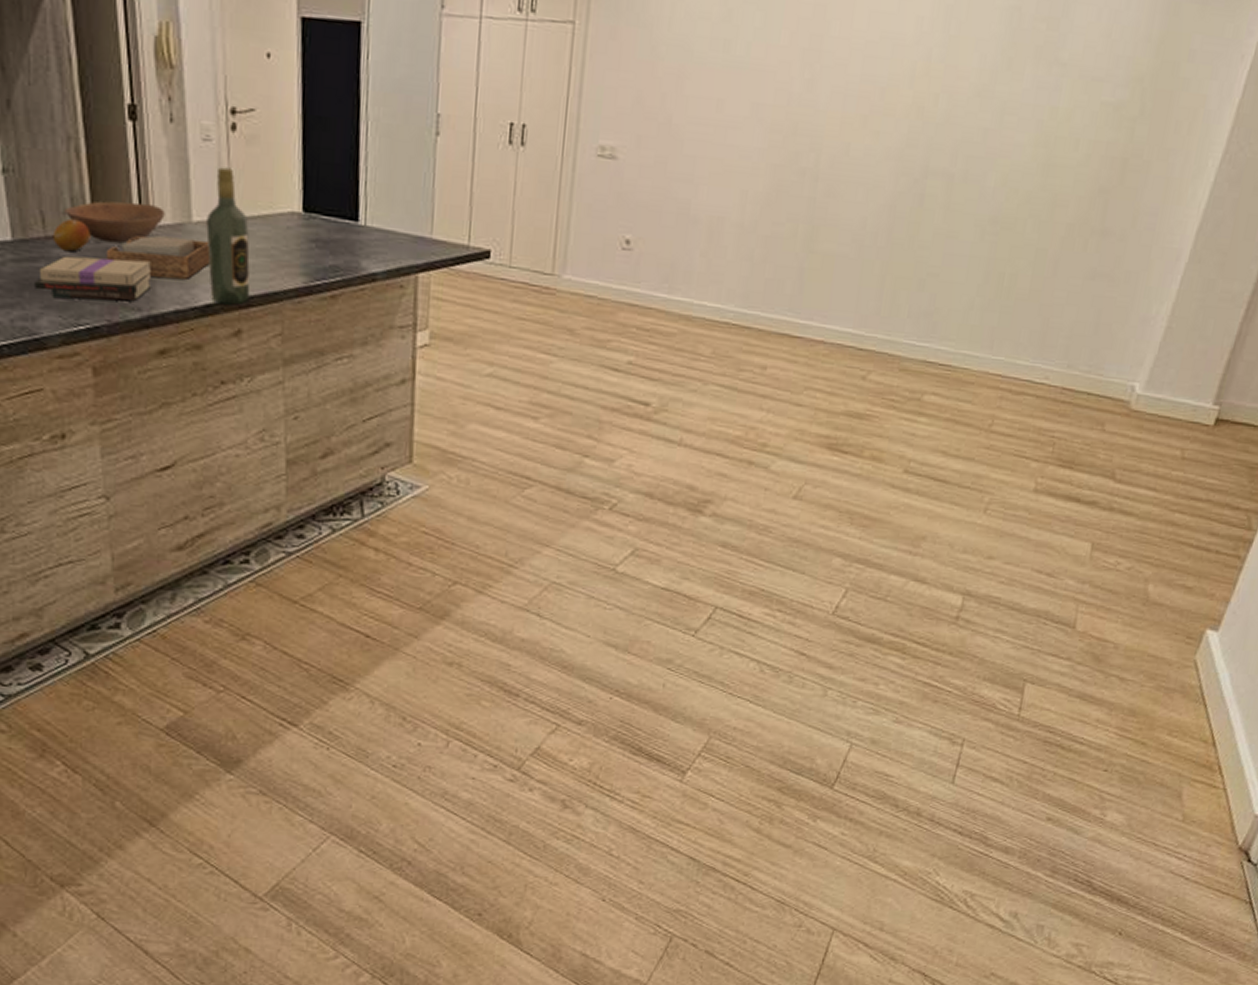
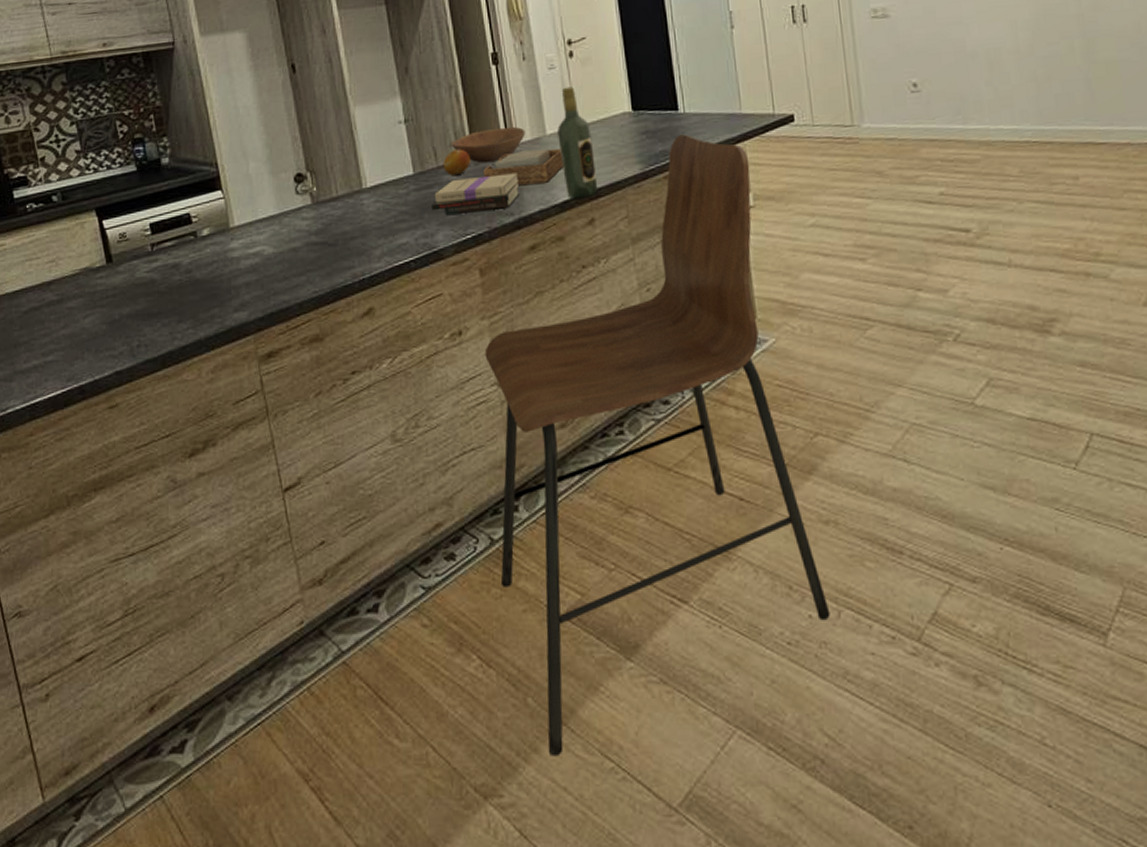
chair: none [92,250,440,853] -> present [484,134,831,757]

